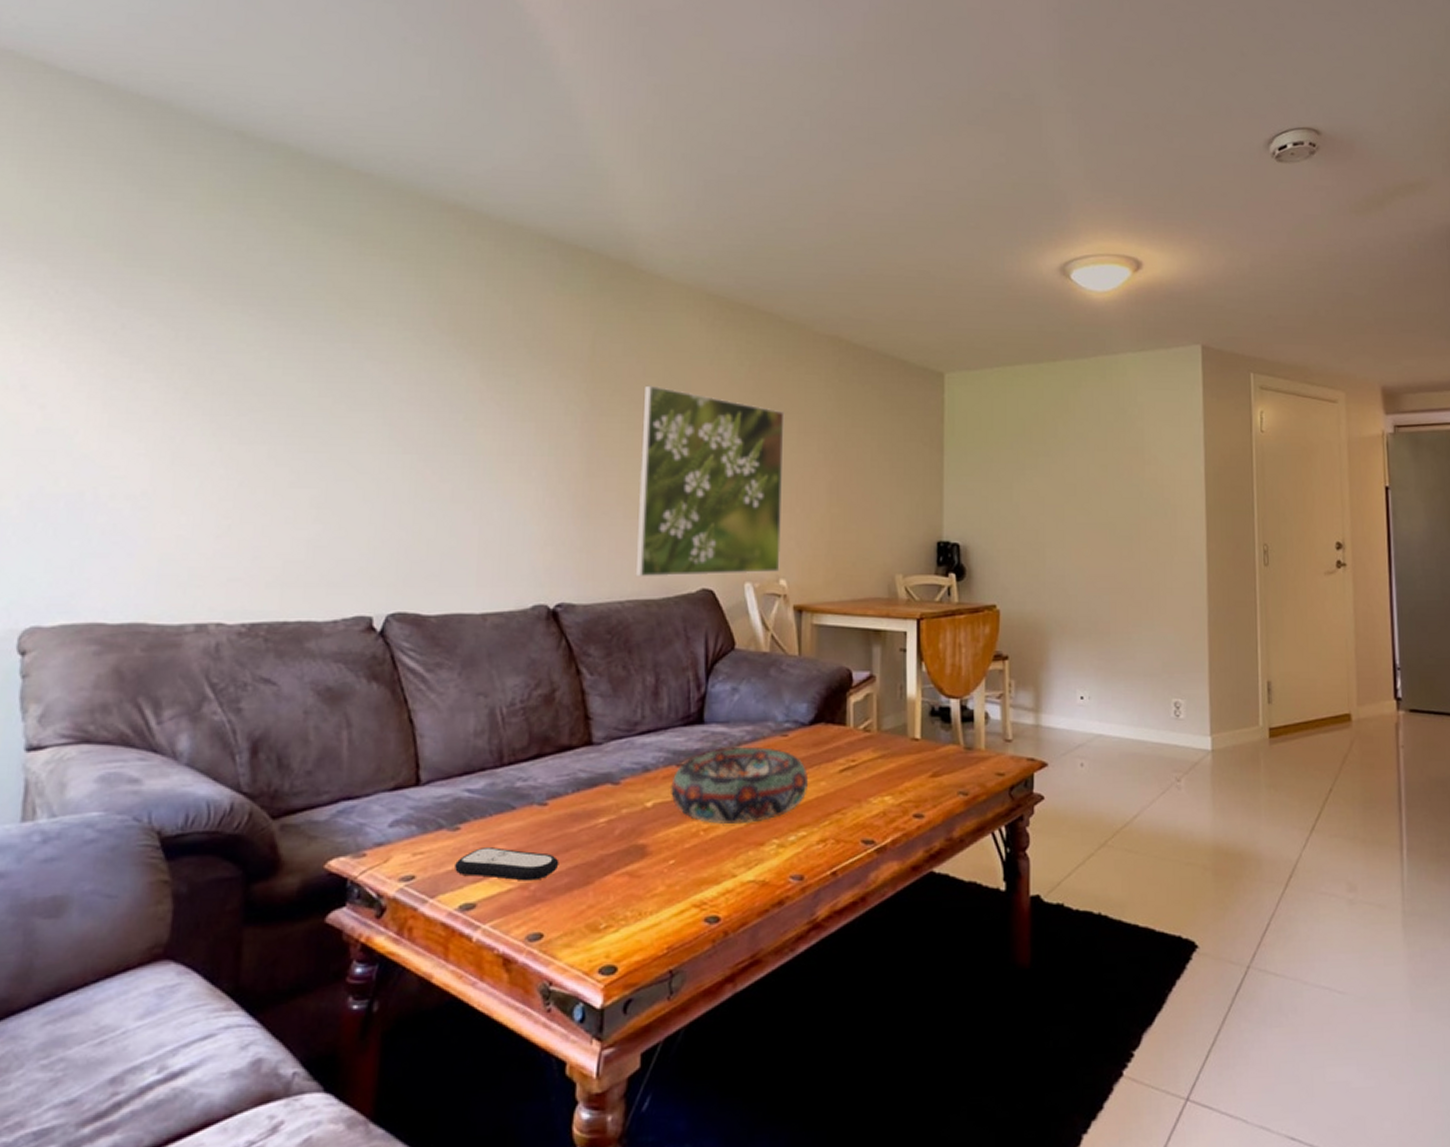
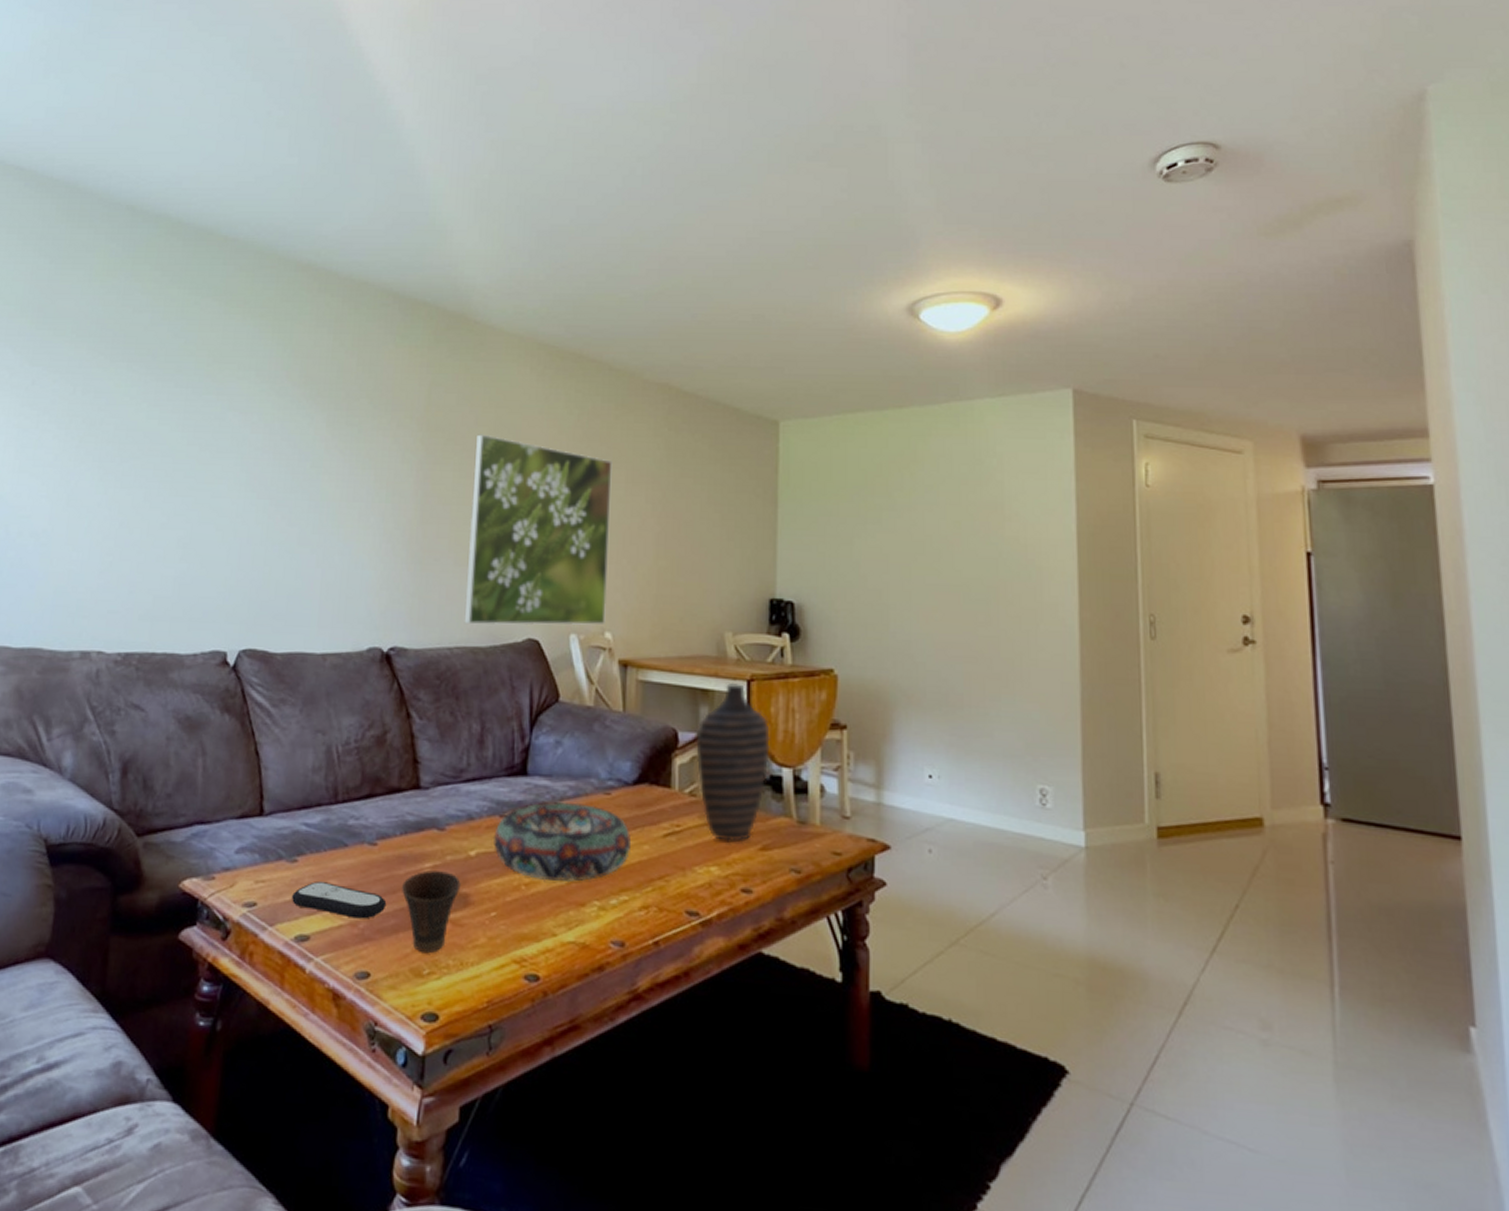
cup: none [575,825,638,907] -> present [402,870,461,953]
decorative vase: none [869,623,939,772] -> present [696,683,770,843]

